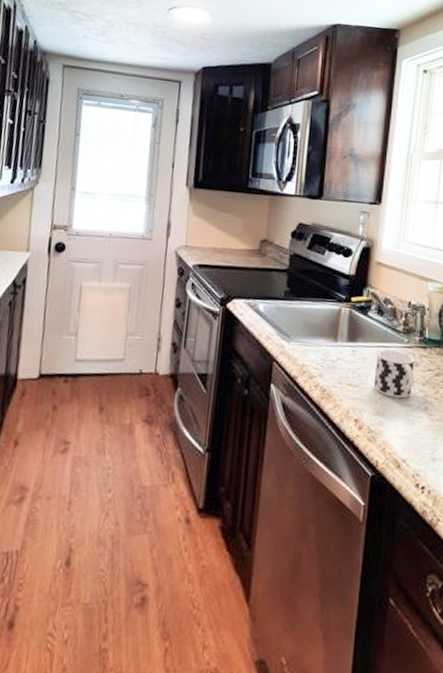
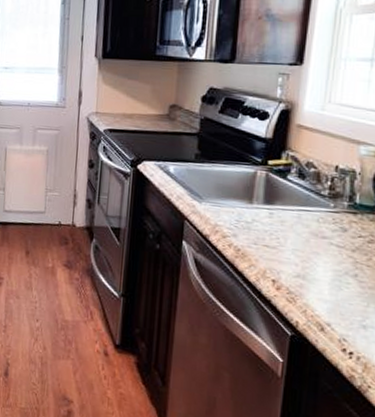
cup: present [373,349,415,399] -> none [293,213,343,263]

